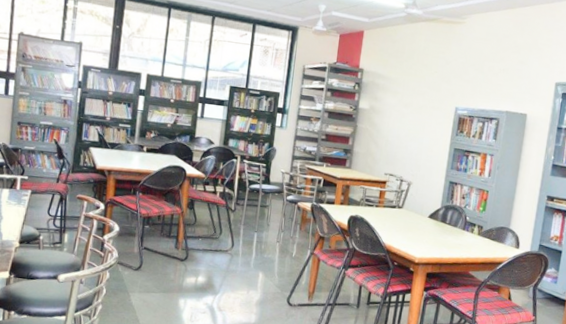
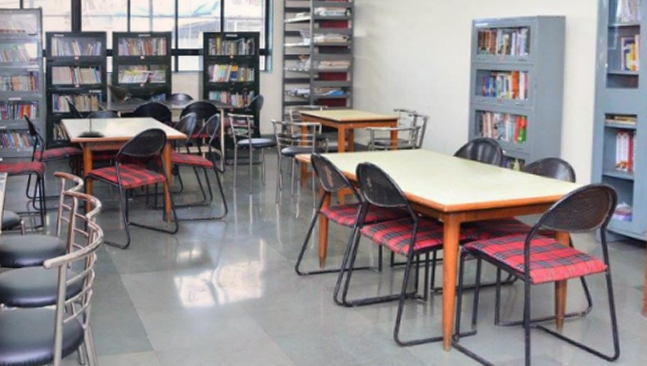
desk lamp: none [103,117,156,169] -> present [77,82,129,139]

